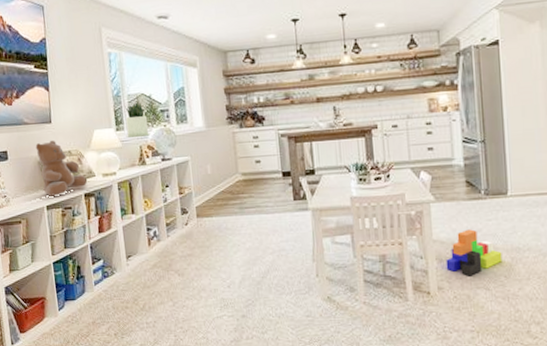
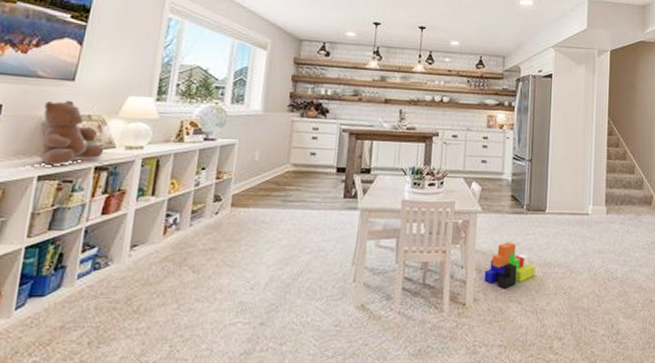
planter: present [123,102,151,139] -> none [166,74,199,113]

